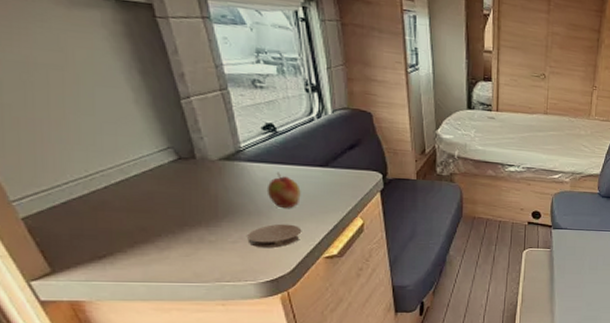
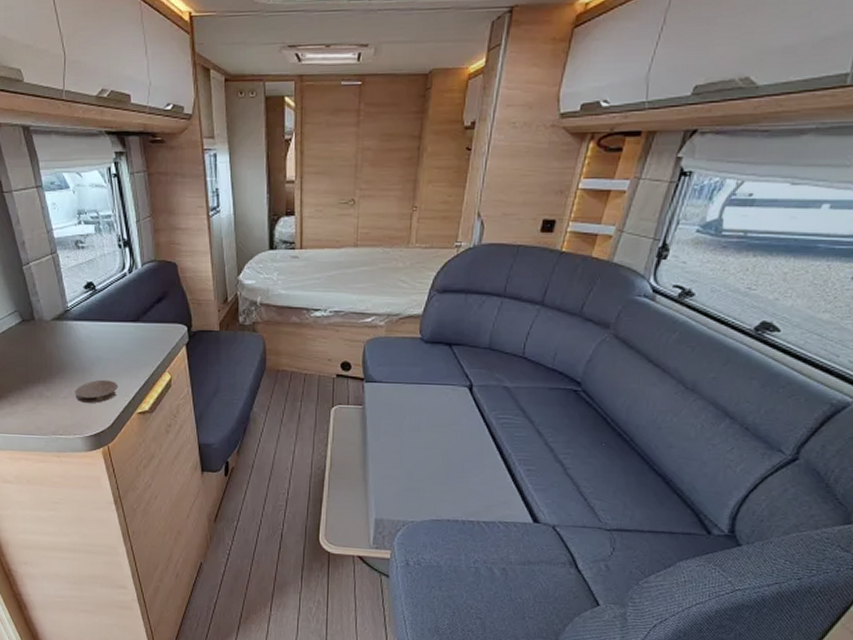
apple: present [267,172,301,209] -> none [89,329,117,365]

